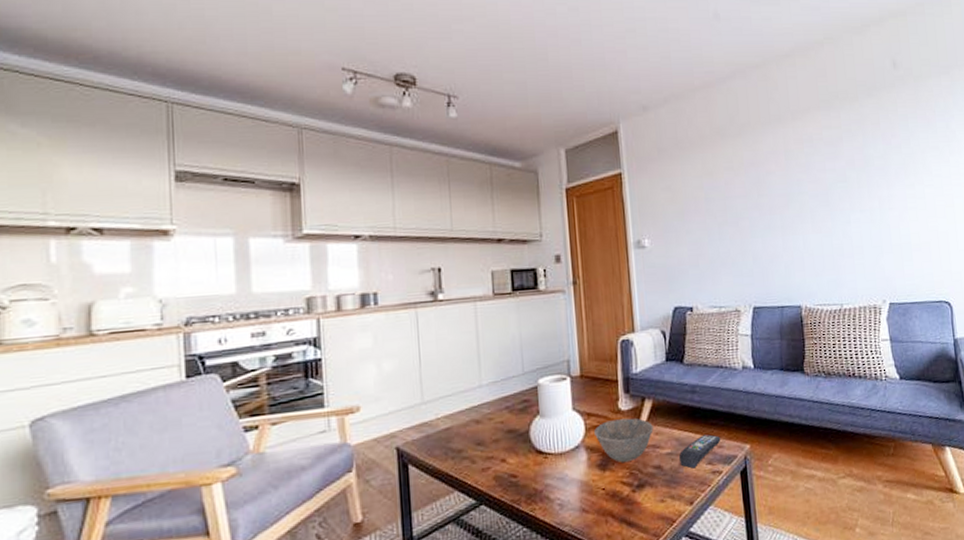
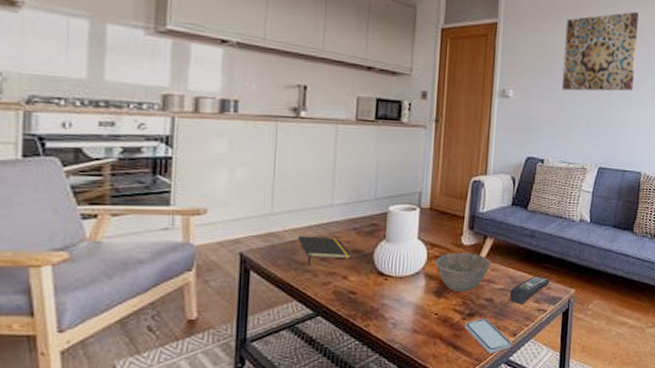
notepad: none [450,420,508,452] -> present [297,236,352,265]
smartphone: none [636,488,690,527] -> present [465,318,512,354]
wall art: none [693,136,777,231] -> present [561,11,639,91]

